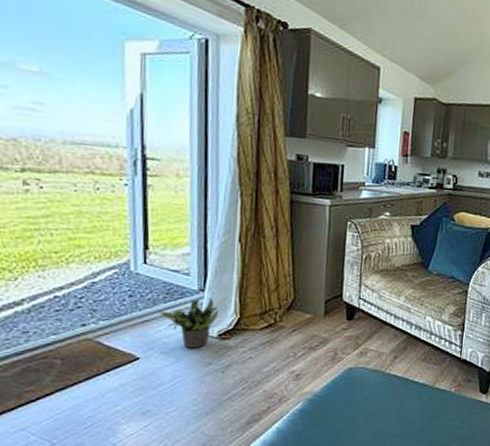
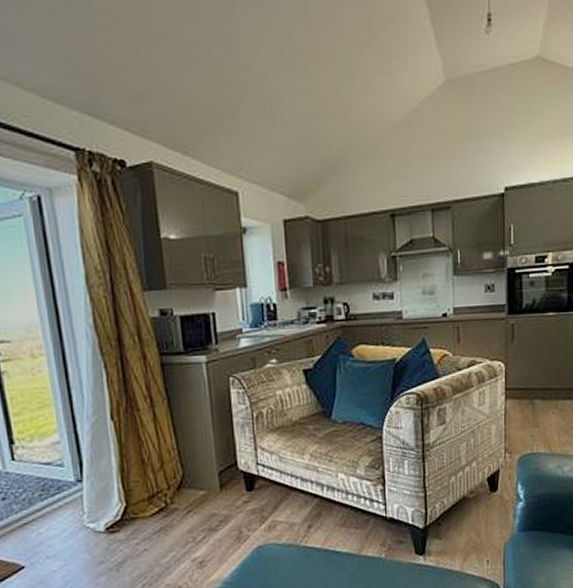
potted plant: present [159,297,219,348] -> none [37,487,103,548]

